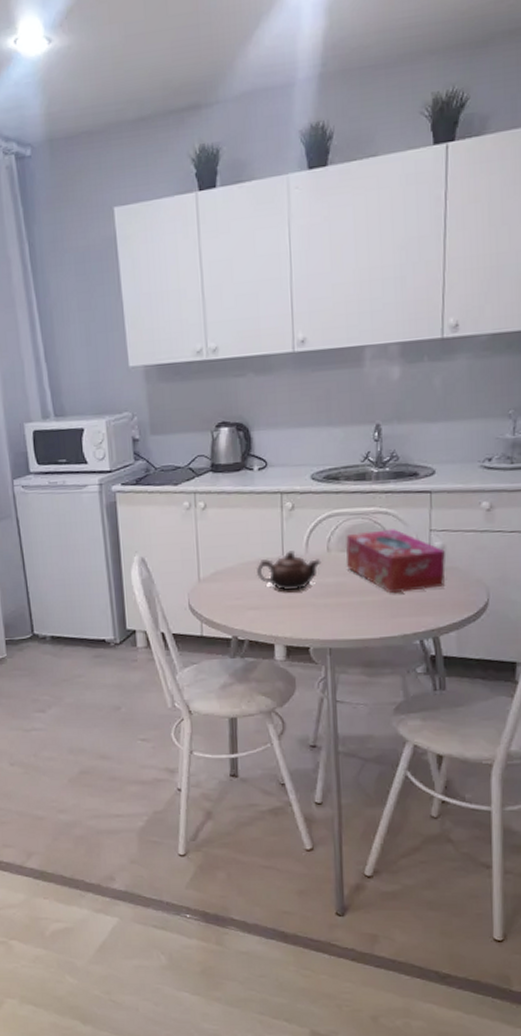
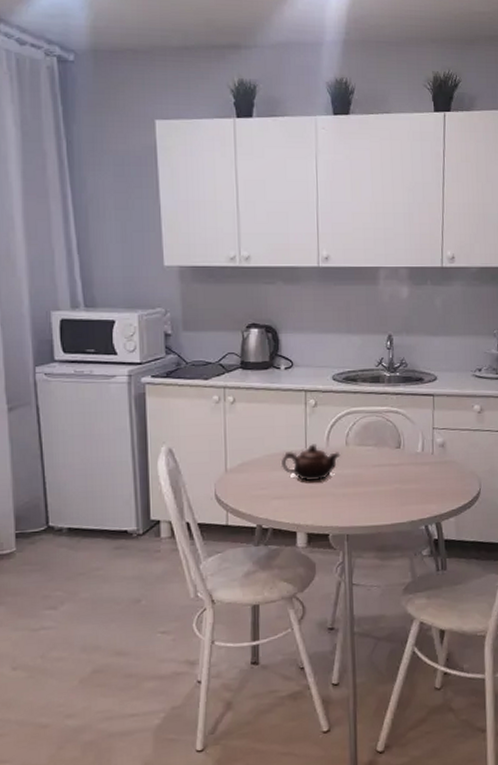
tissue box: present [345,529,446,594] -> none [361,426,446,484]

